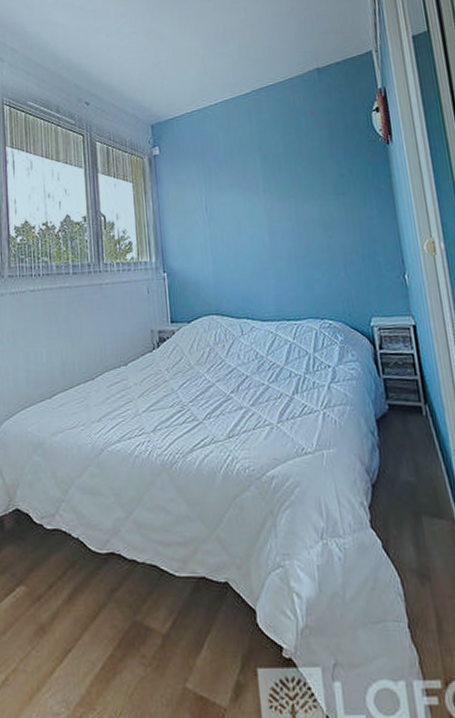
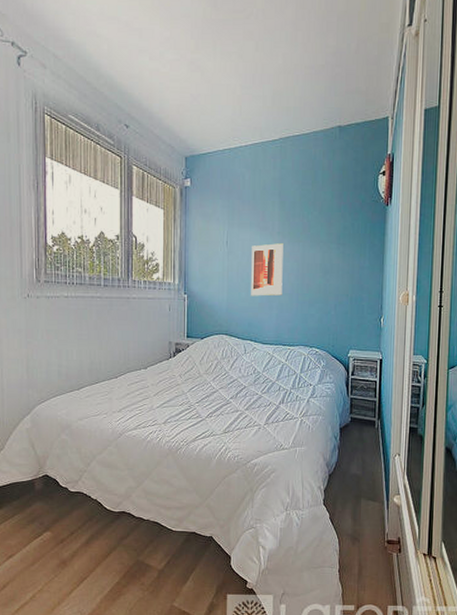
wall art: none [235,202,278,266] -> present [251,243,283,296]

